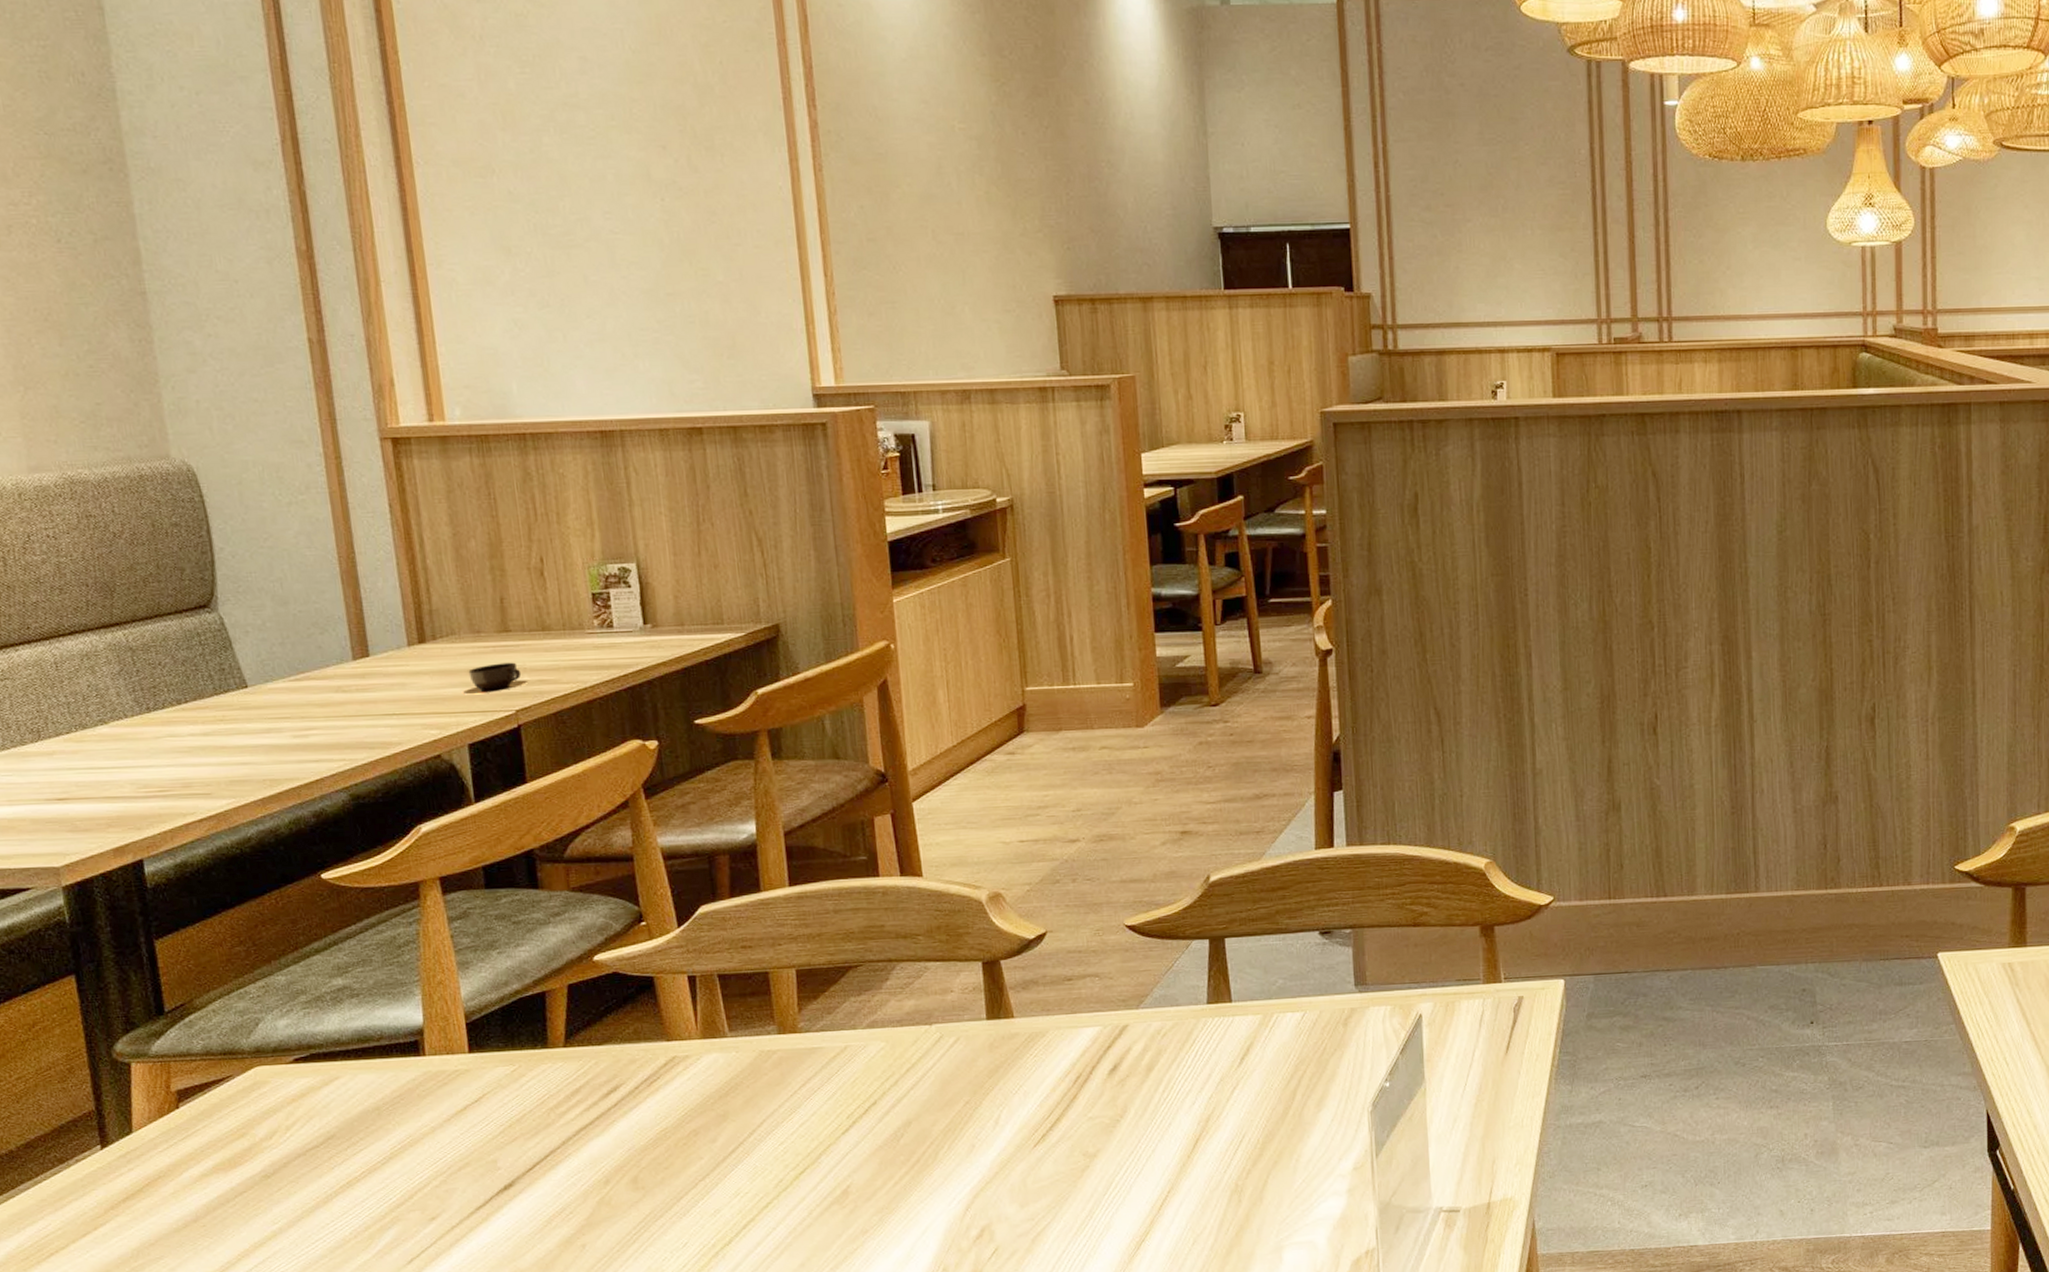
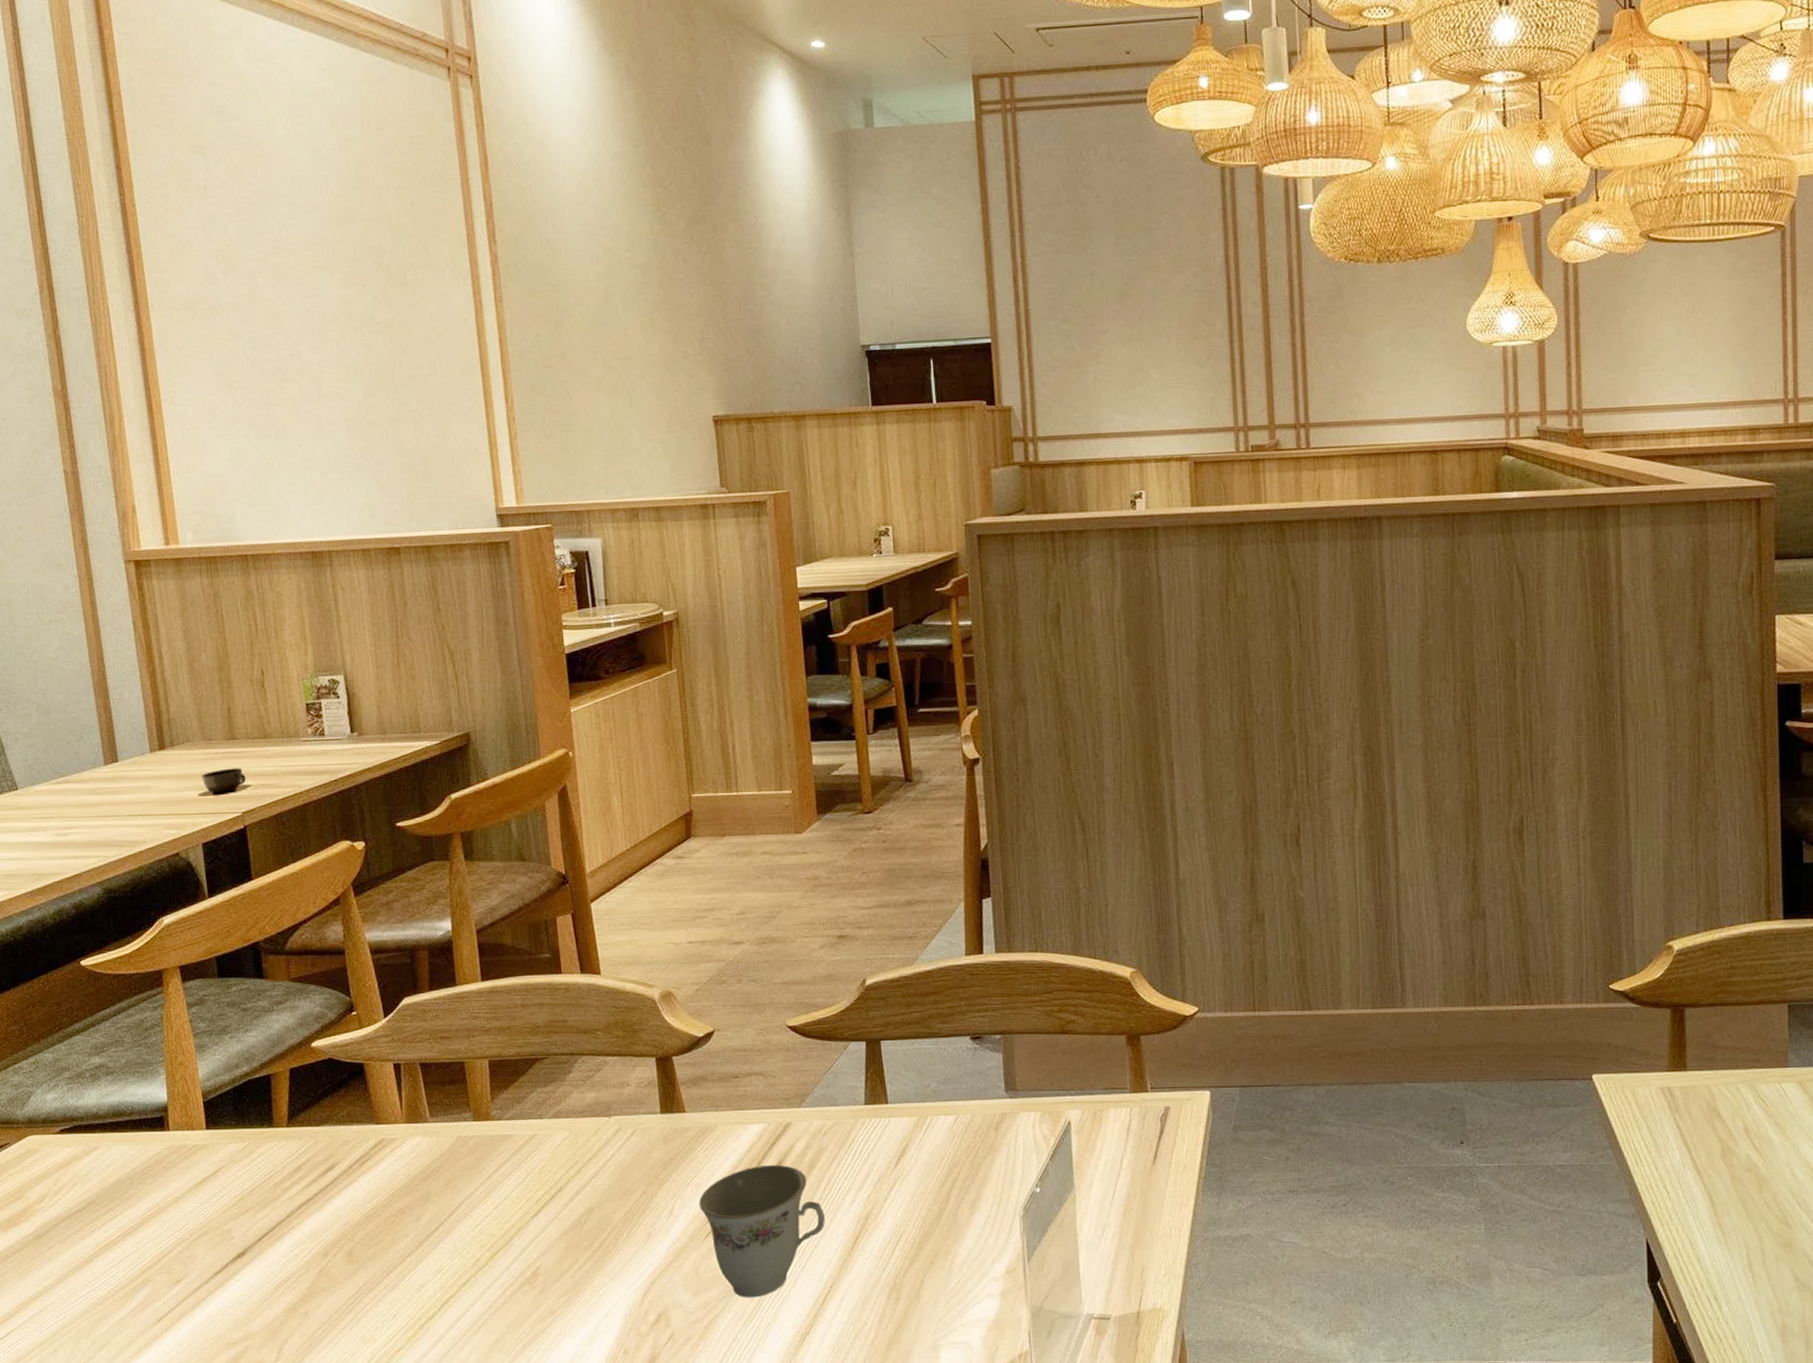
teacup: none [1026,1068,1164,1208] -> present [698,1164,825,1298]

